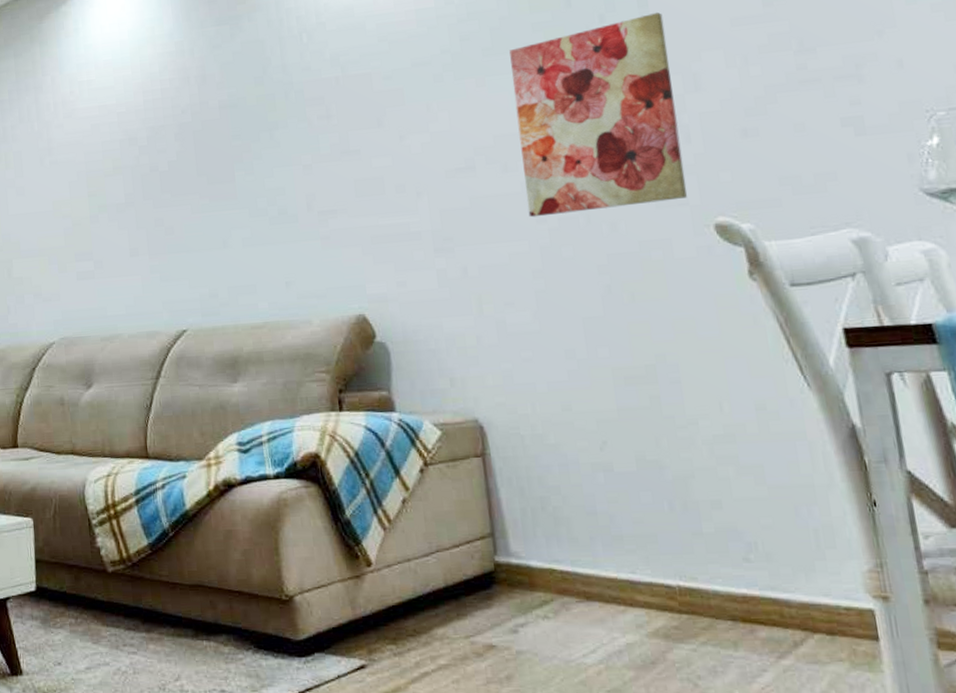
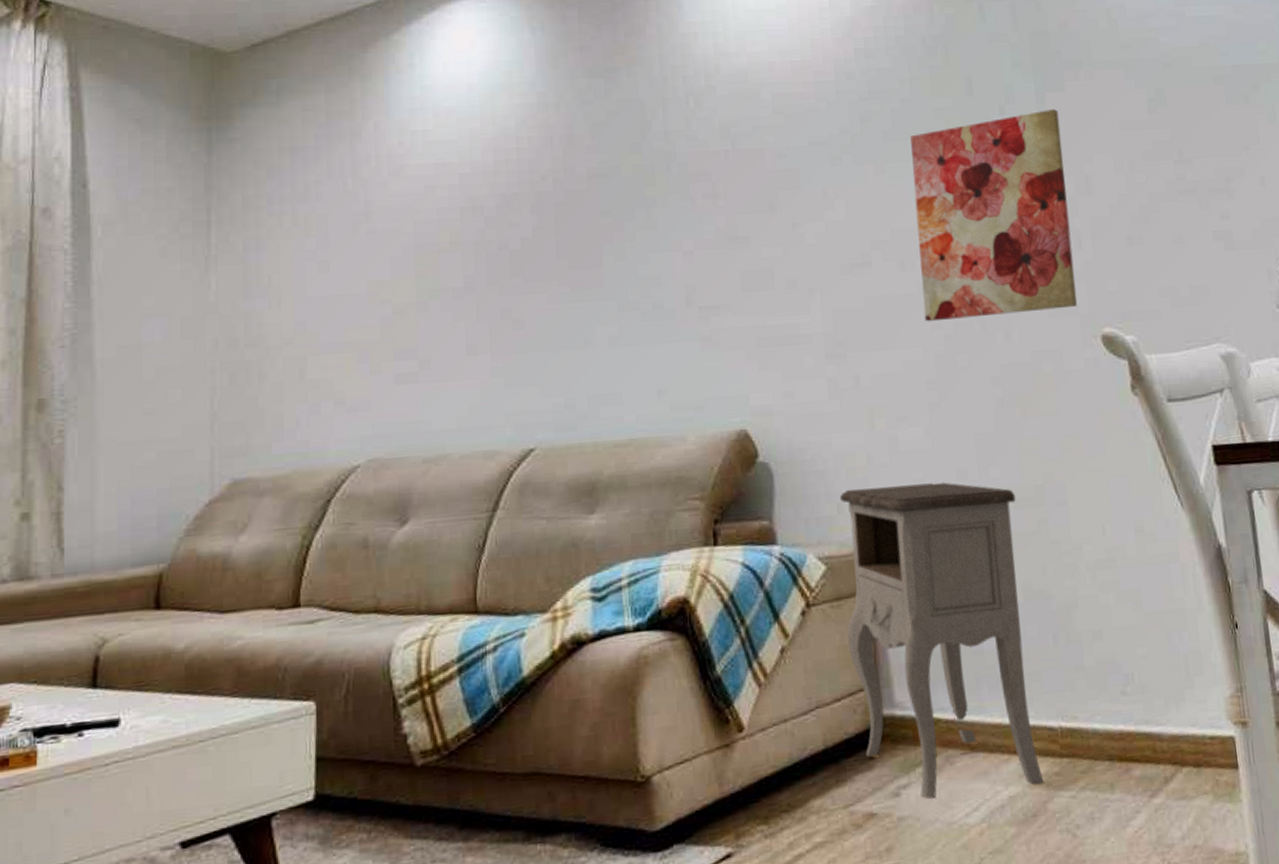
nightstand: none [451,360,663,638] -> present [839,482,1044,799]

